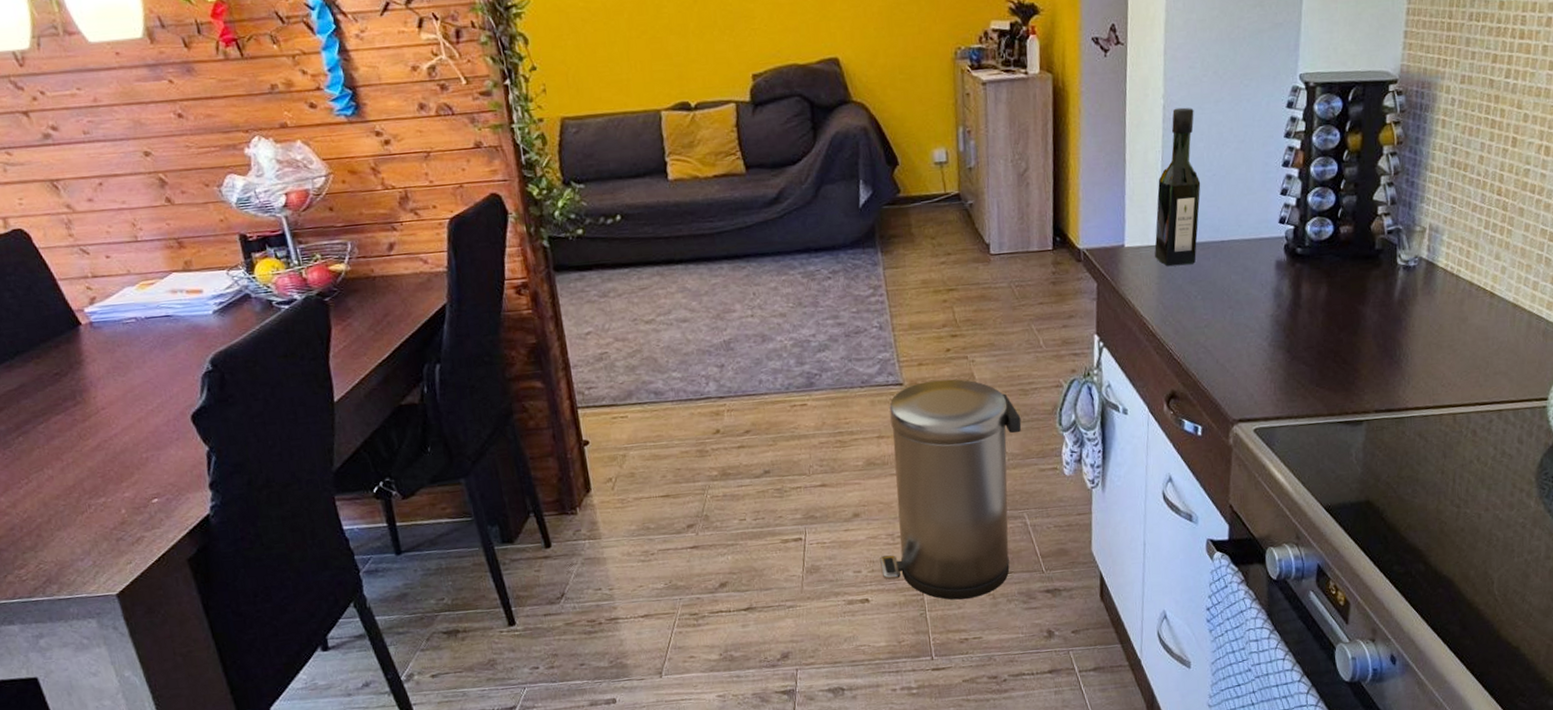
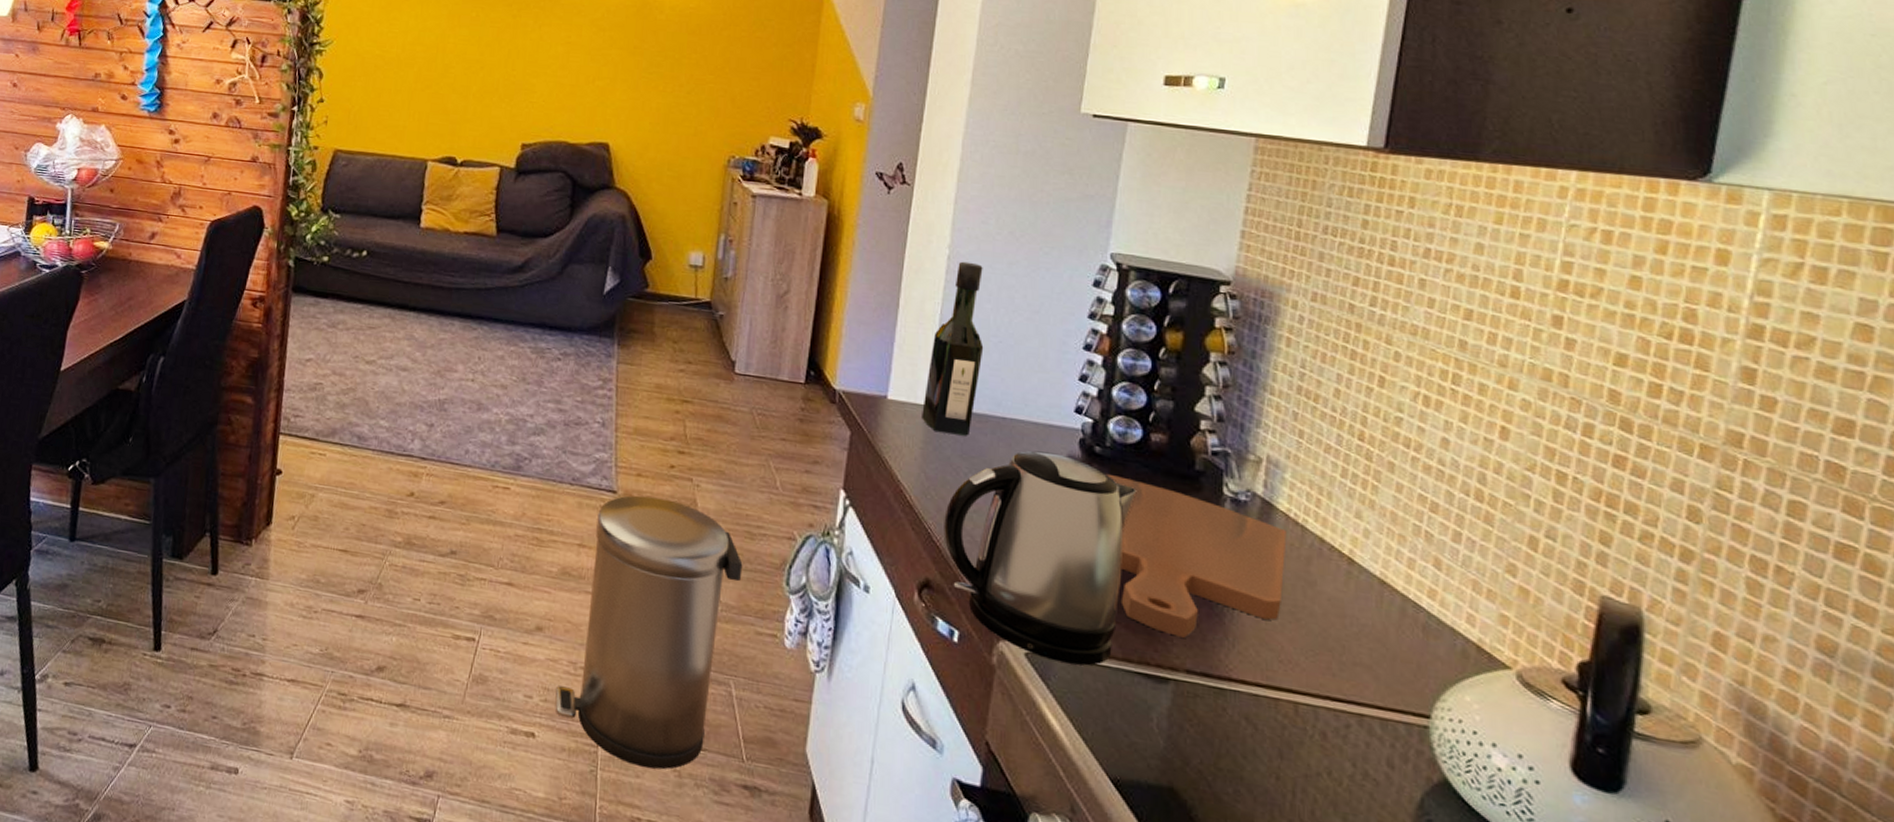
kettle: none [1181,261,1332,430] -> present [944,450,1137,666]
cutting board: none [1308,268,1446,387] -> present [1107,473,1287,638]

